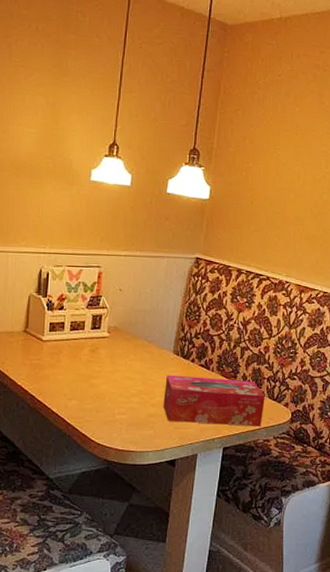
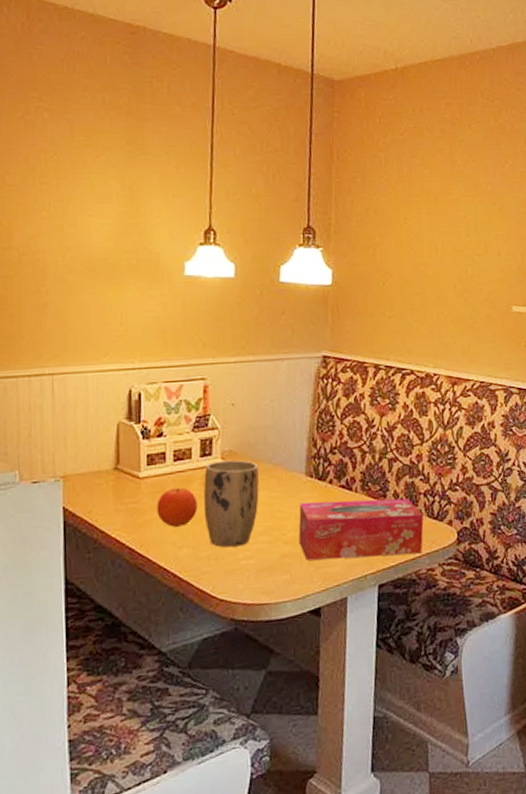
fruit: none [54,351,86,382] -> present [156,487,197,527]
plant pot: none [90,334,136,404] -> present [203,460,259,548]

